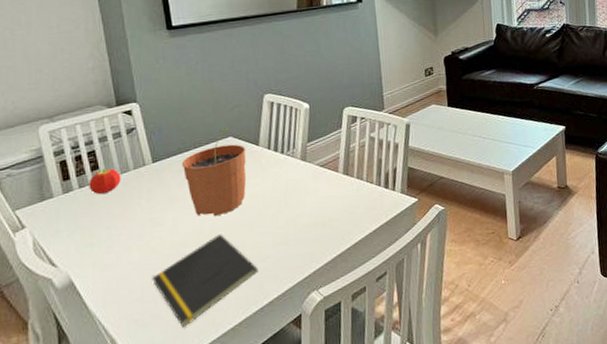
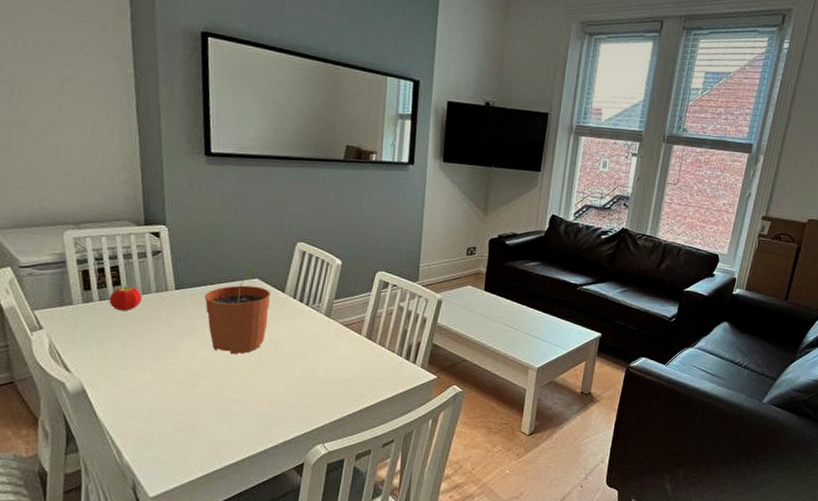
notepad: present [152,234,258,327] -> none [162,372,268,453]

